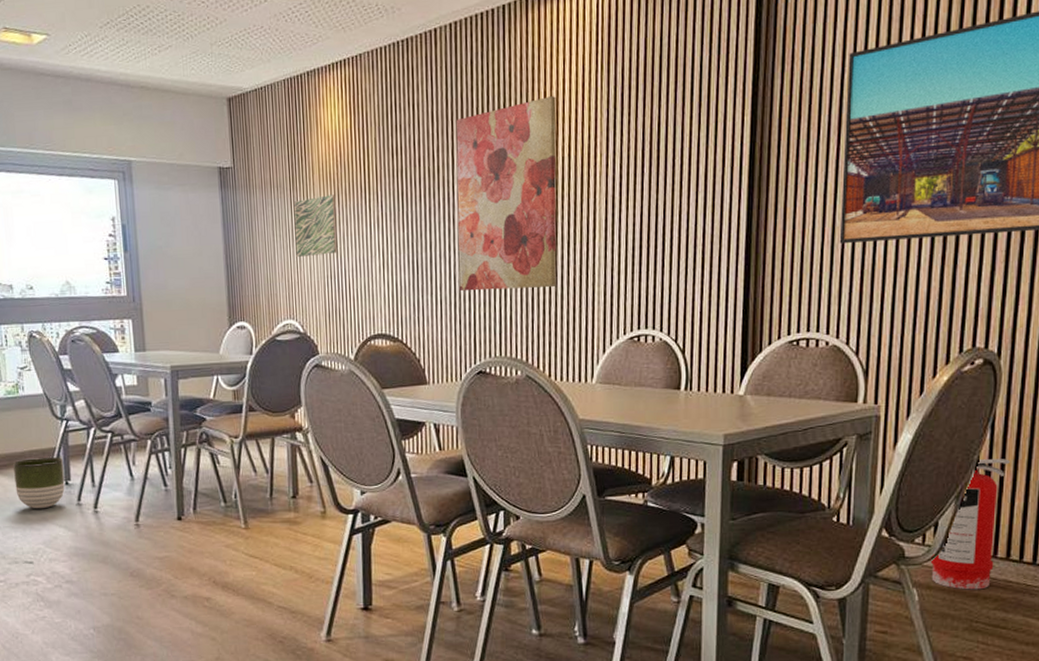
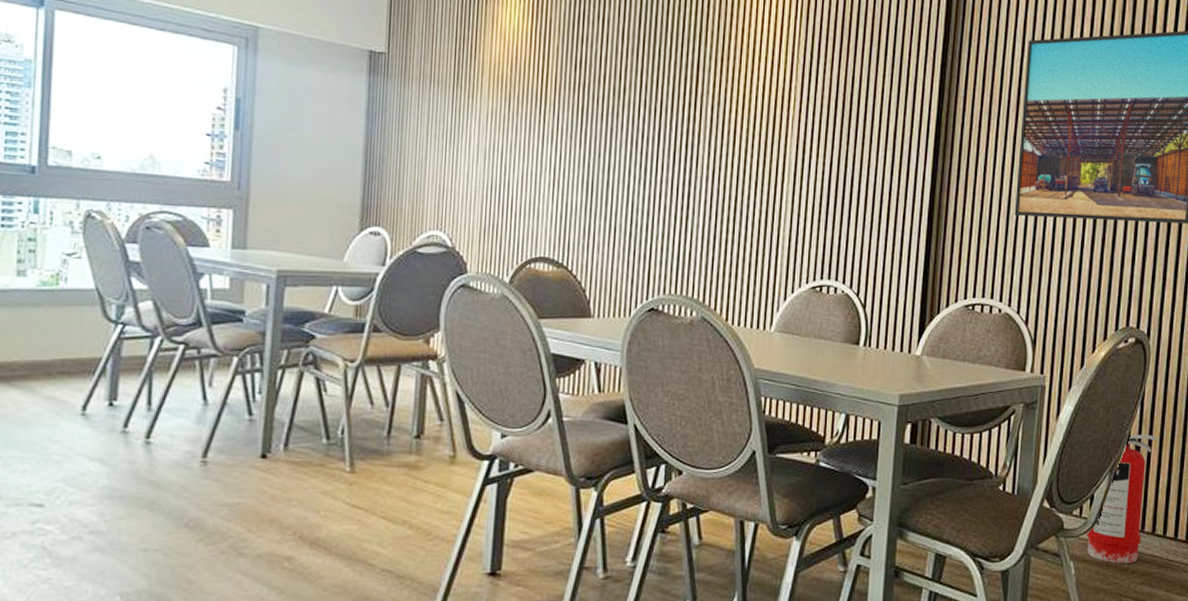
planter: present [13,456,65,509] -> none [33,368,109,436]
wall art: present [294,194,337,258] -> none [452,99,506,164]
wall art: present [456,96,557,292] -> none [637,33,754,227]

